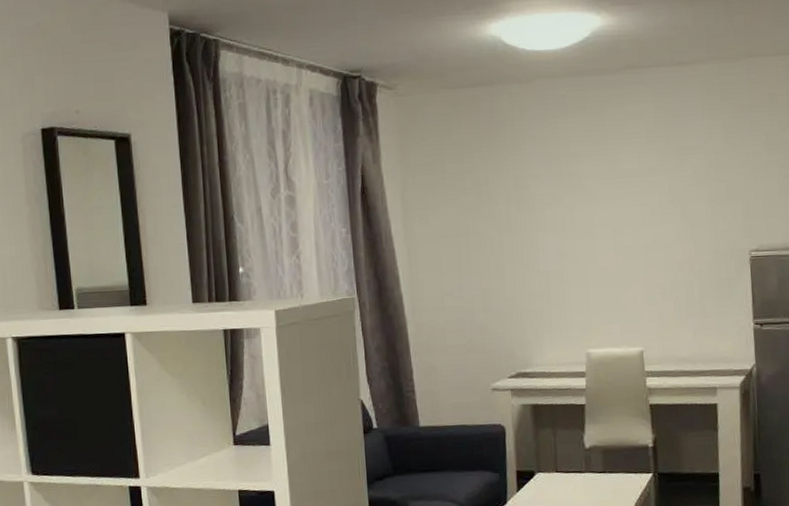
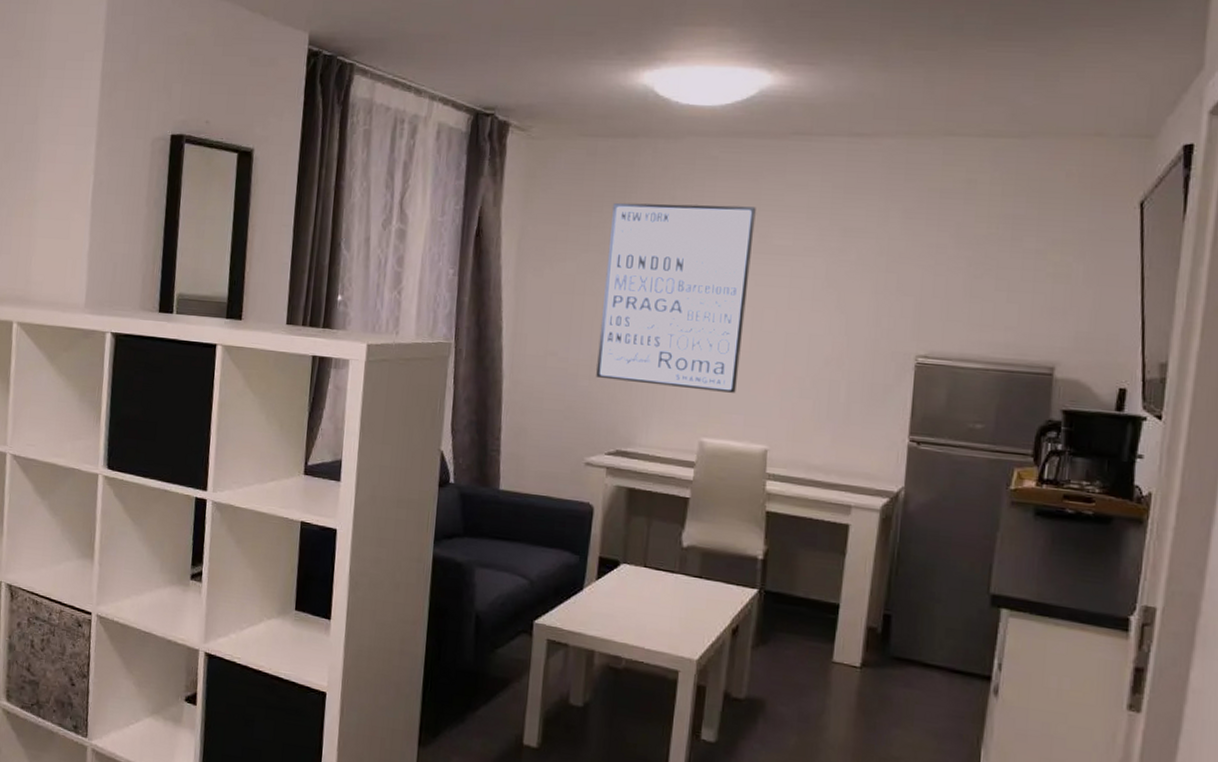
wall art: none [481,137,610,310] -> present [596,202,756,393]

